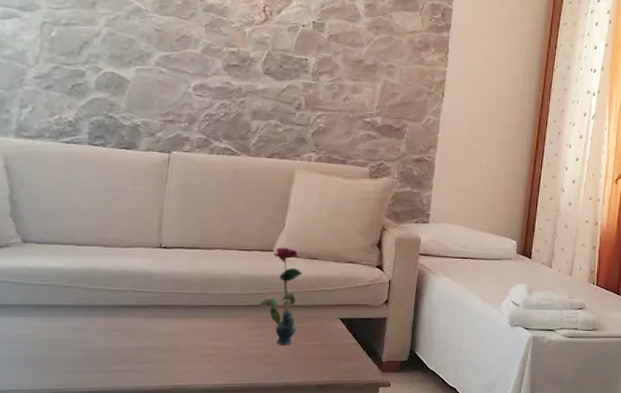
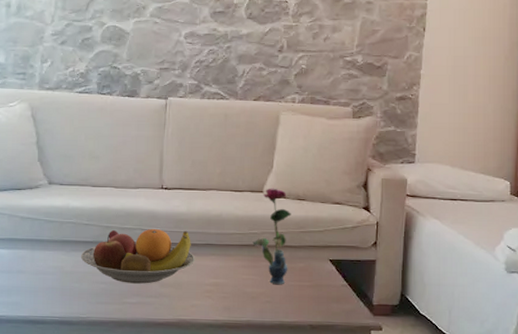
fruit bowl: none [59,291,195,350] -> present [81,229,195,284]

